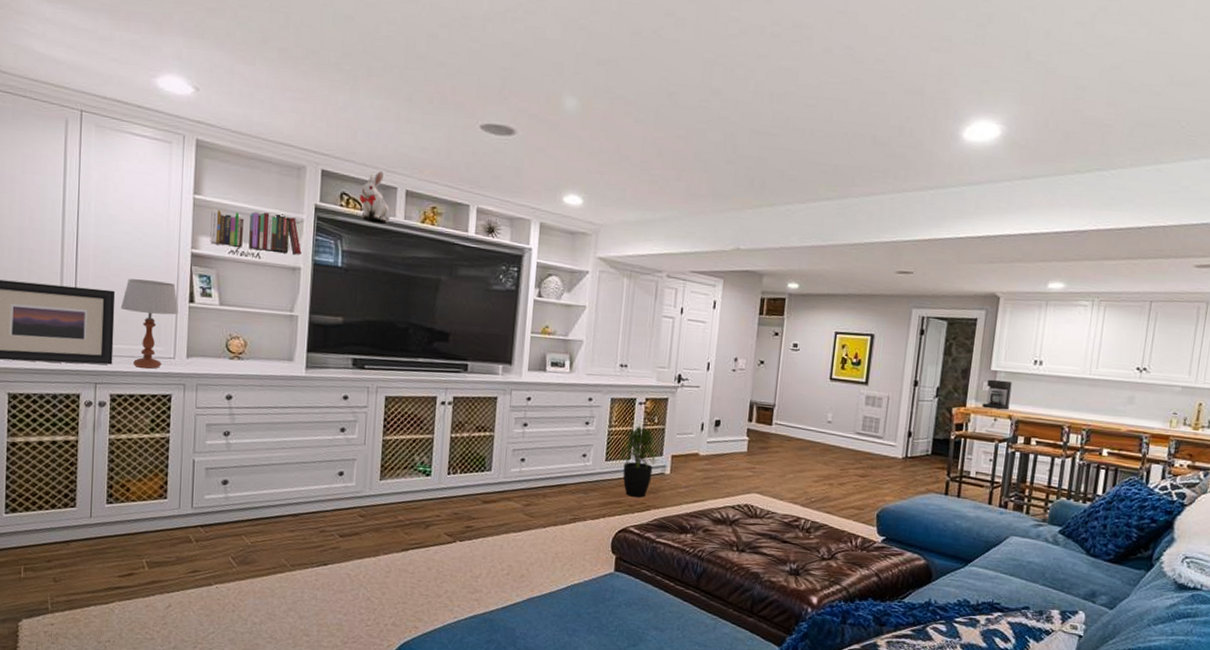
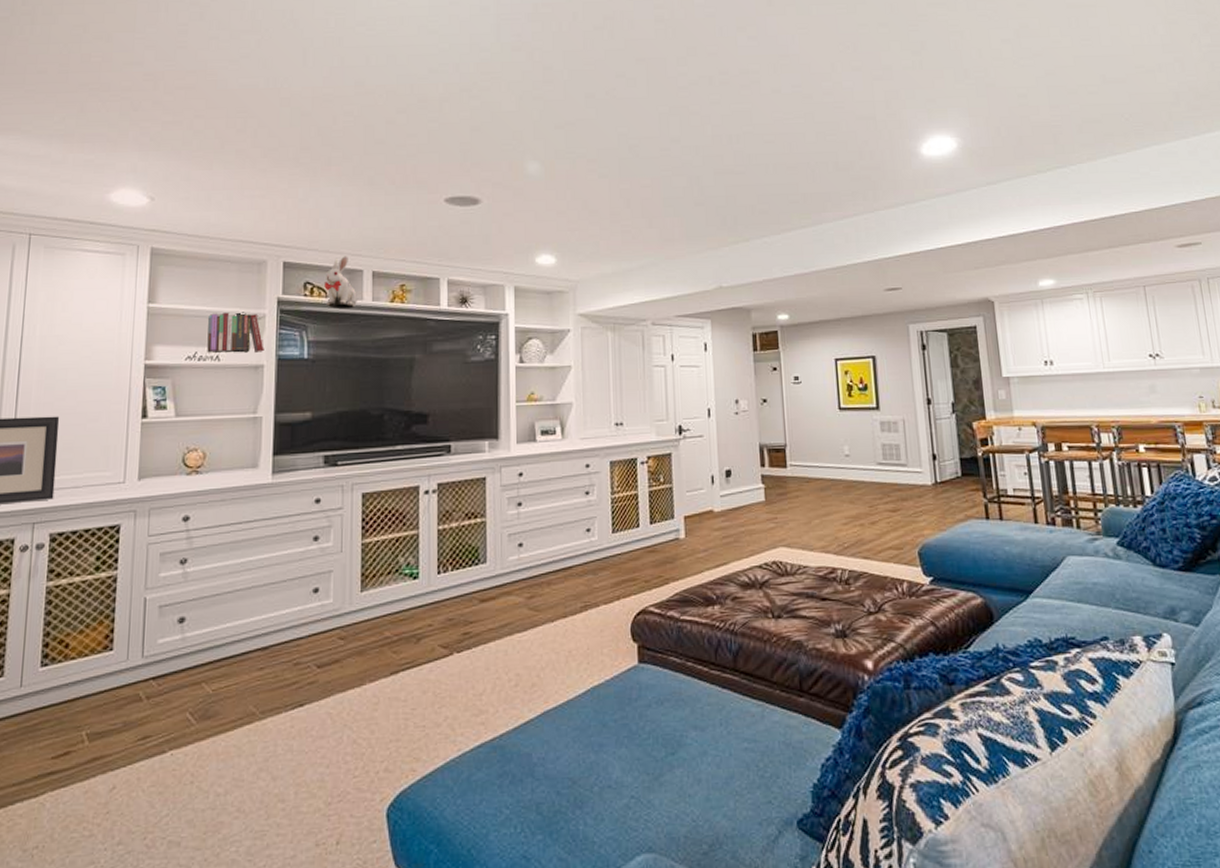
table lamp: present [120,278,179,369] -> none [64,399,131,498]
books: present [210,210,244,249] -> none [165,316,201,353]
potted plant: present [619,425,657,497] -> none [627,487,668,570]
coffee maker: present [982,379,1012,411] -> none [1002,386,1031,418]

